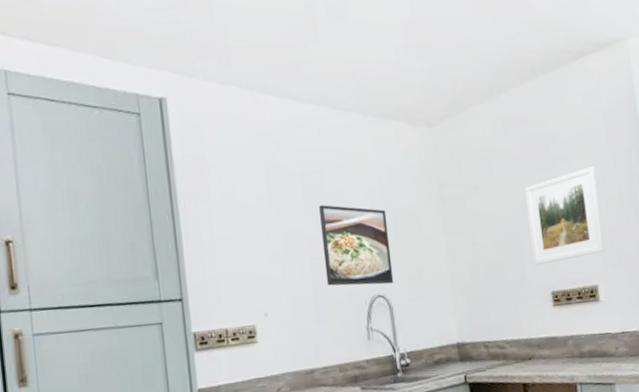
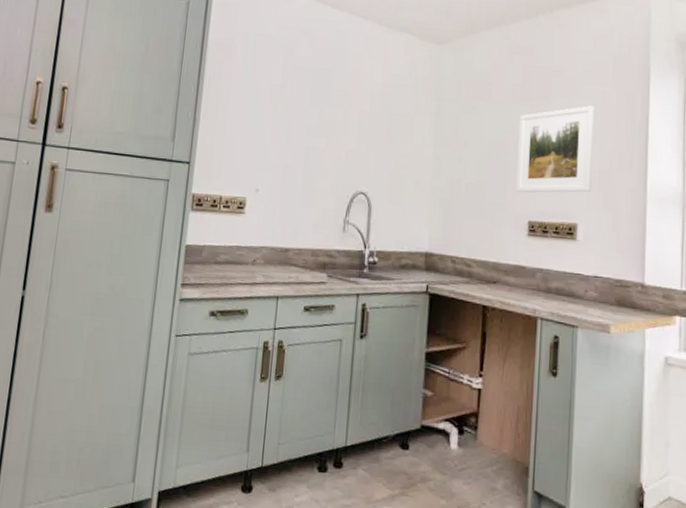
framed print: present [319,205,394,286] -> none [316,100,383,183]

